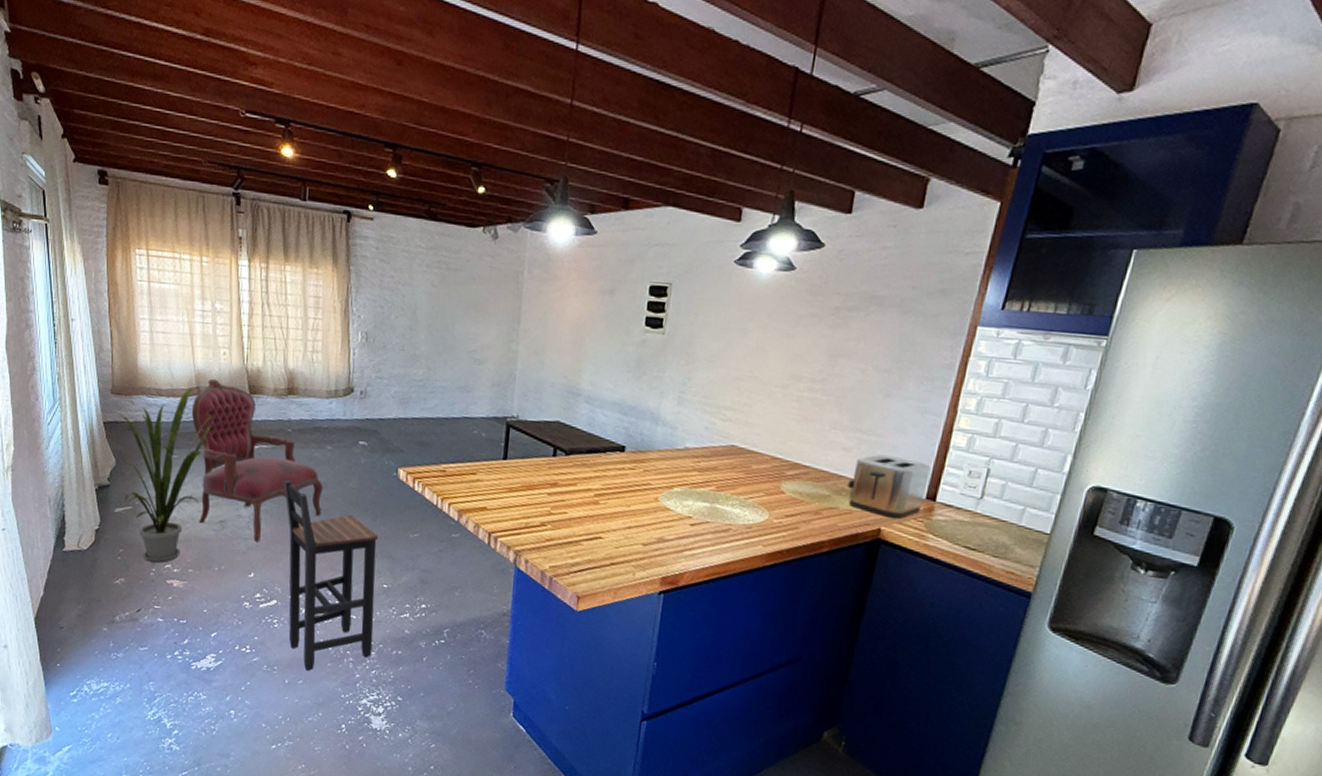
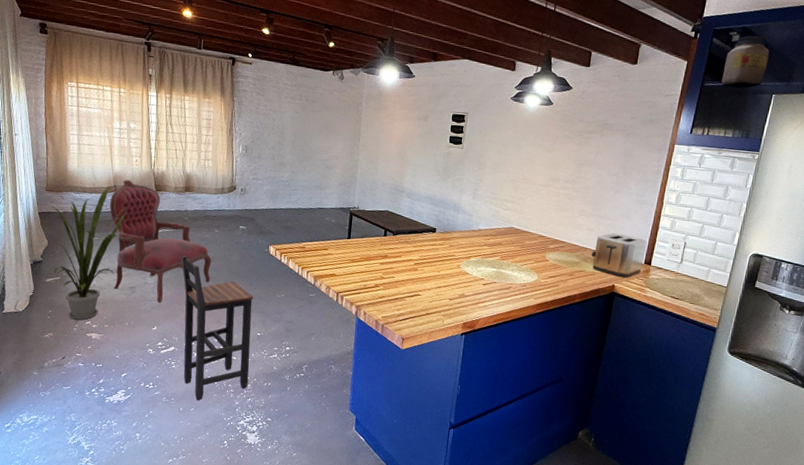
jar: none [1052,160,1131,241] -> present [721,35,770,88]

